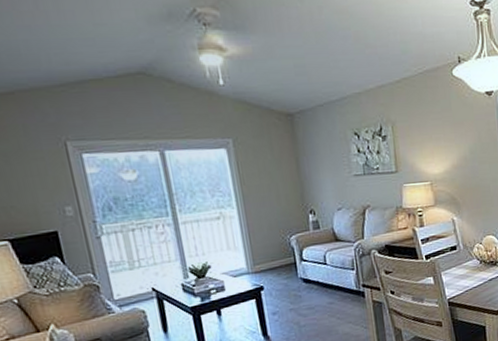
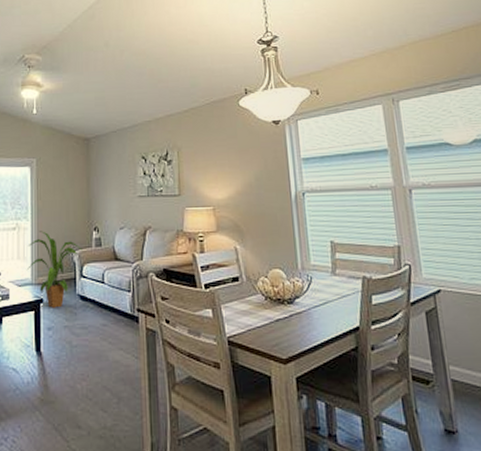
house plant: none [237,218,300,294] -> present [28,231,83,308]

